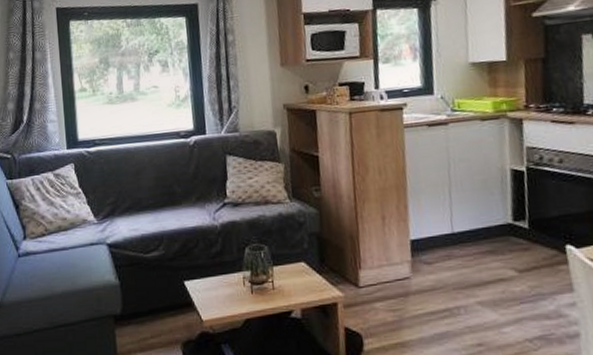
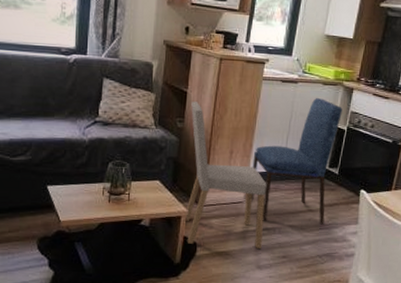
dining chair: none [325,165,447,336] -> present [184,102,267,248]
dining chair: none [411,136,525,300] -> present [252,97,342,225]

